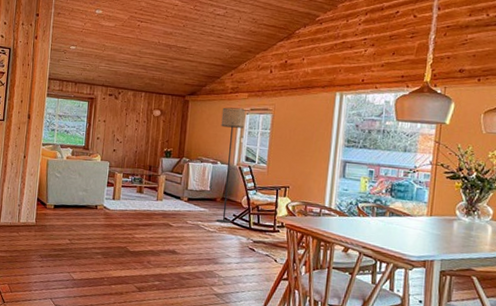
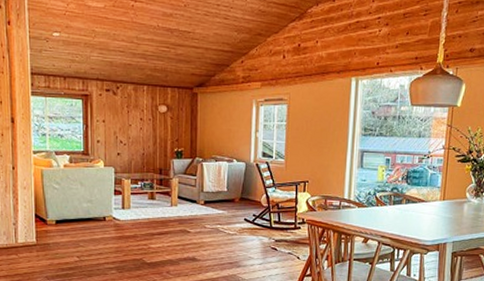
floor lamp: present [216,107,246,223] -> none [234,99,260,224]

